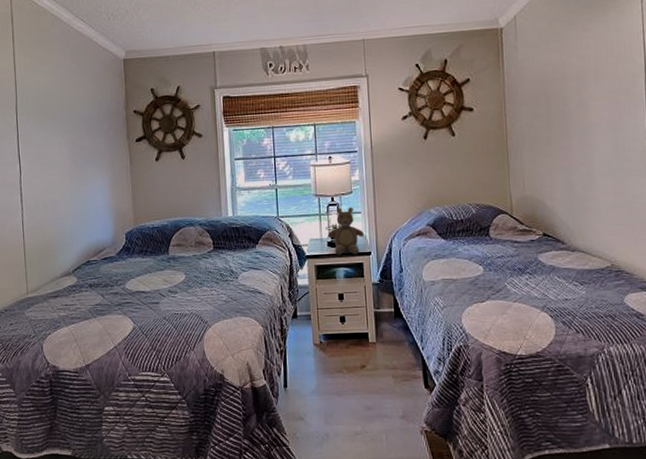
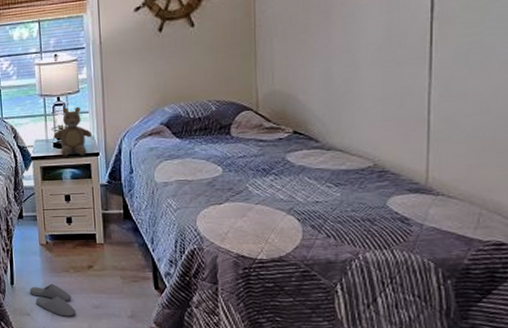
slippers: none [302,385,350,420] -> present [29,284,77,317]

